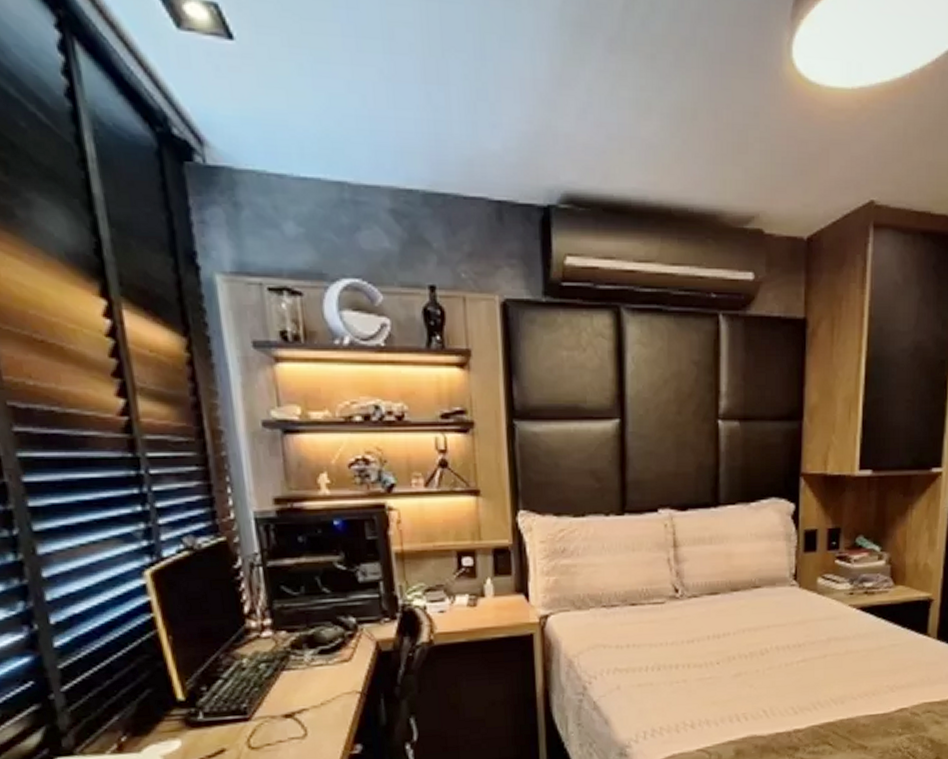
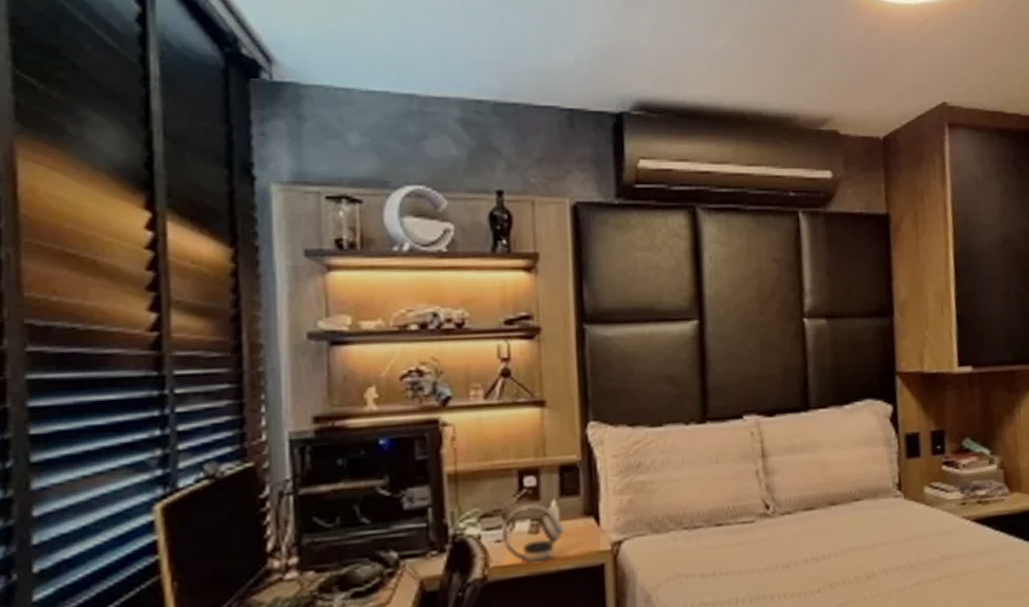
headphones: none [444,580,499,631] -> present [502,503,565,563]

